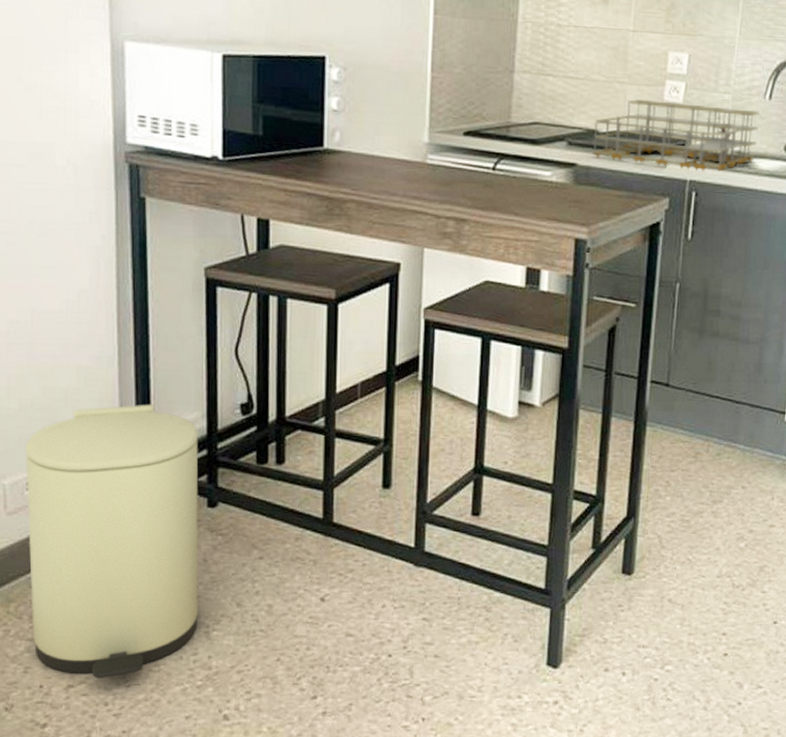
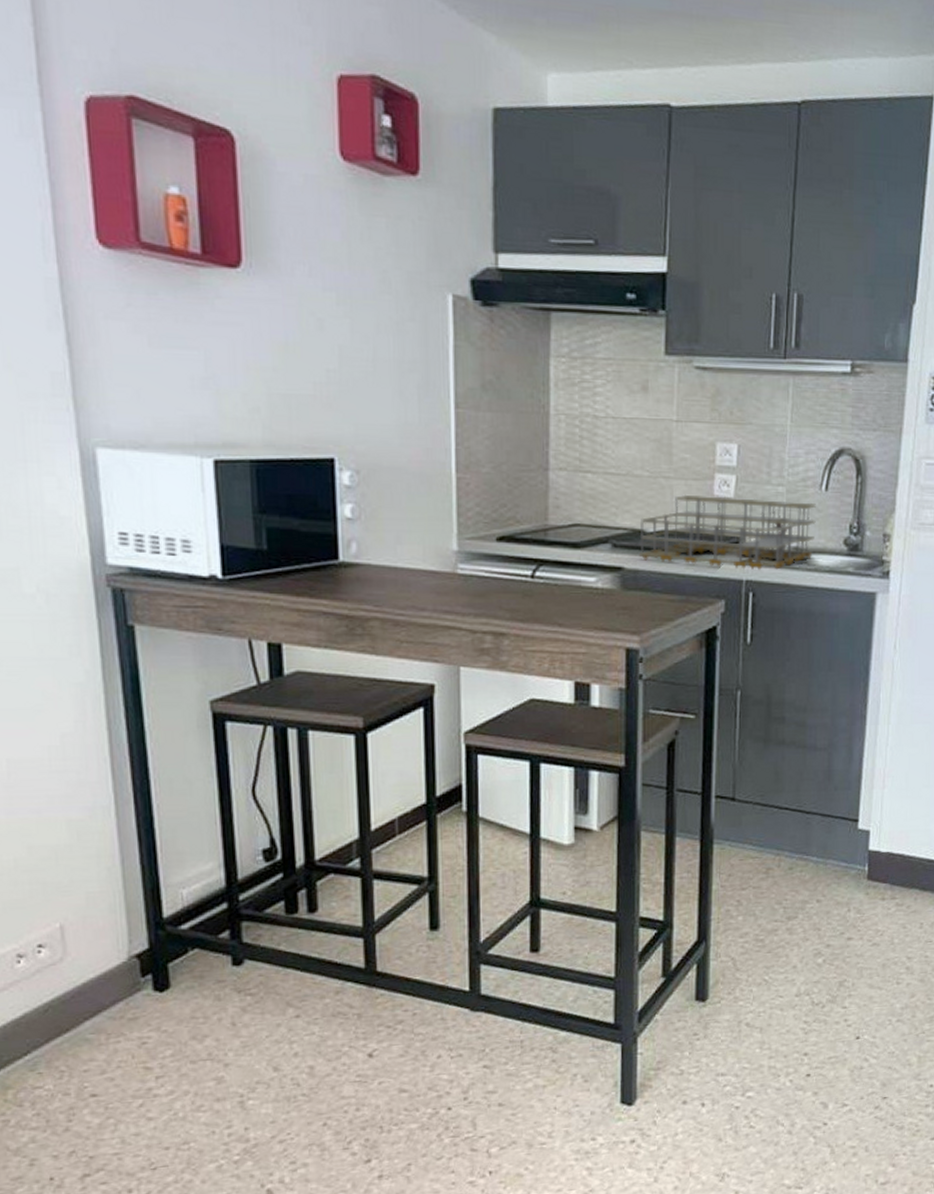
pedal bin: present [26,404,199,679] -> none [12,856,230,1165]

